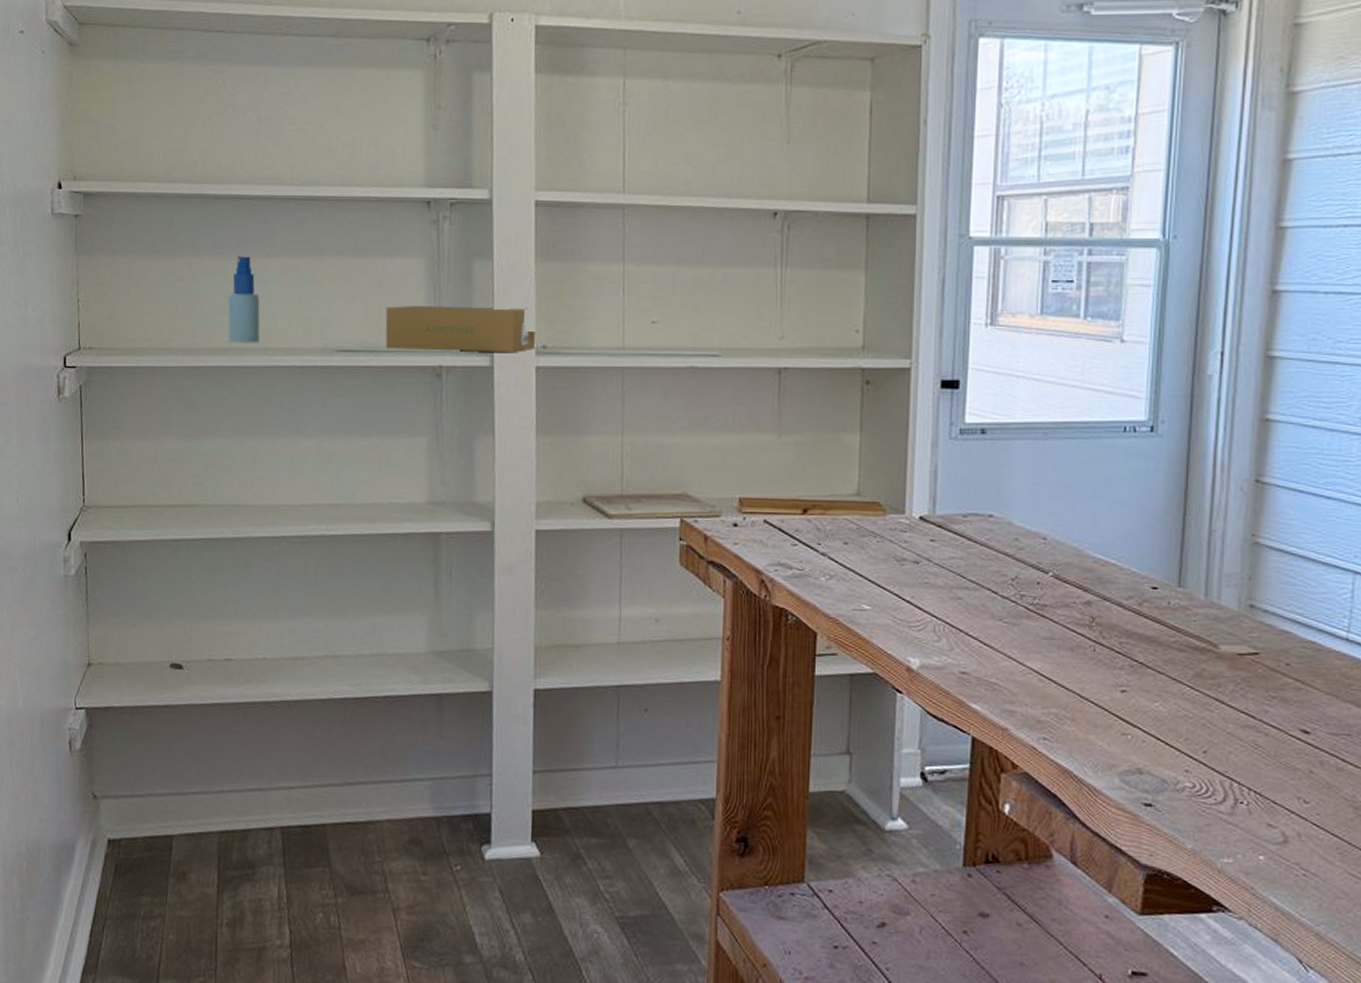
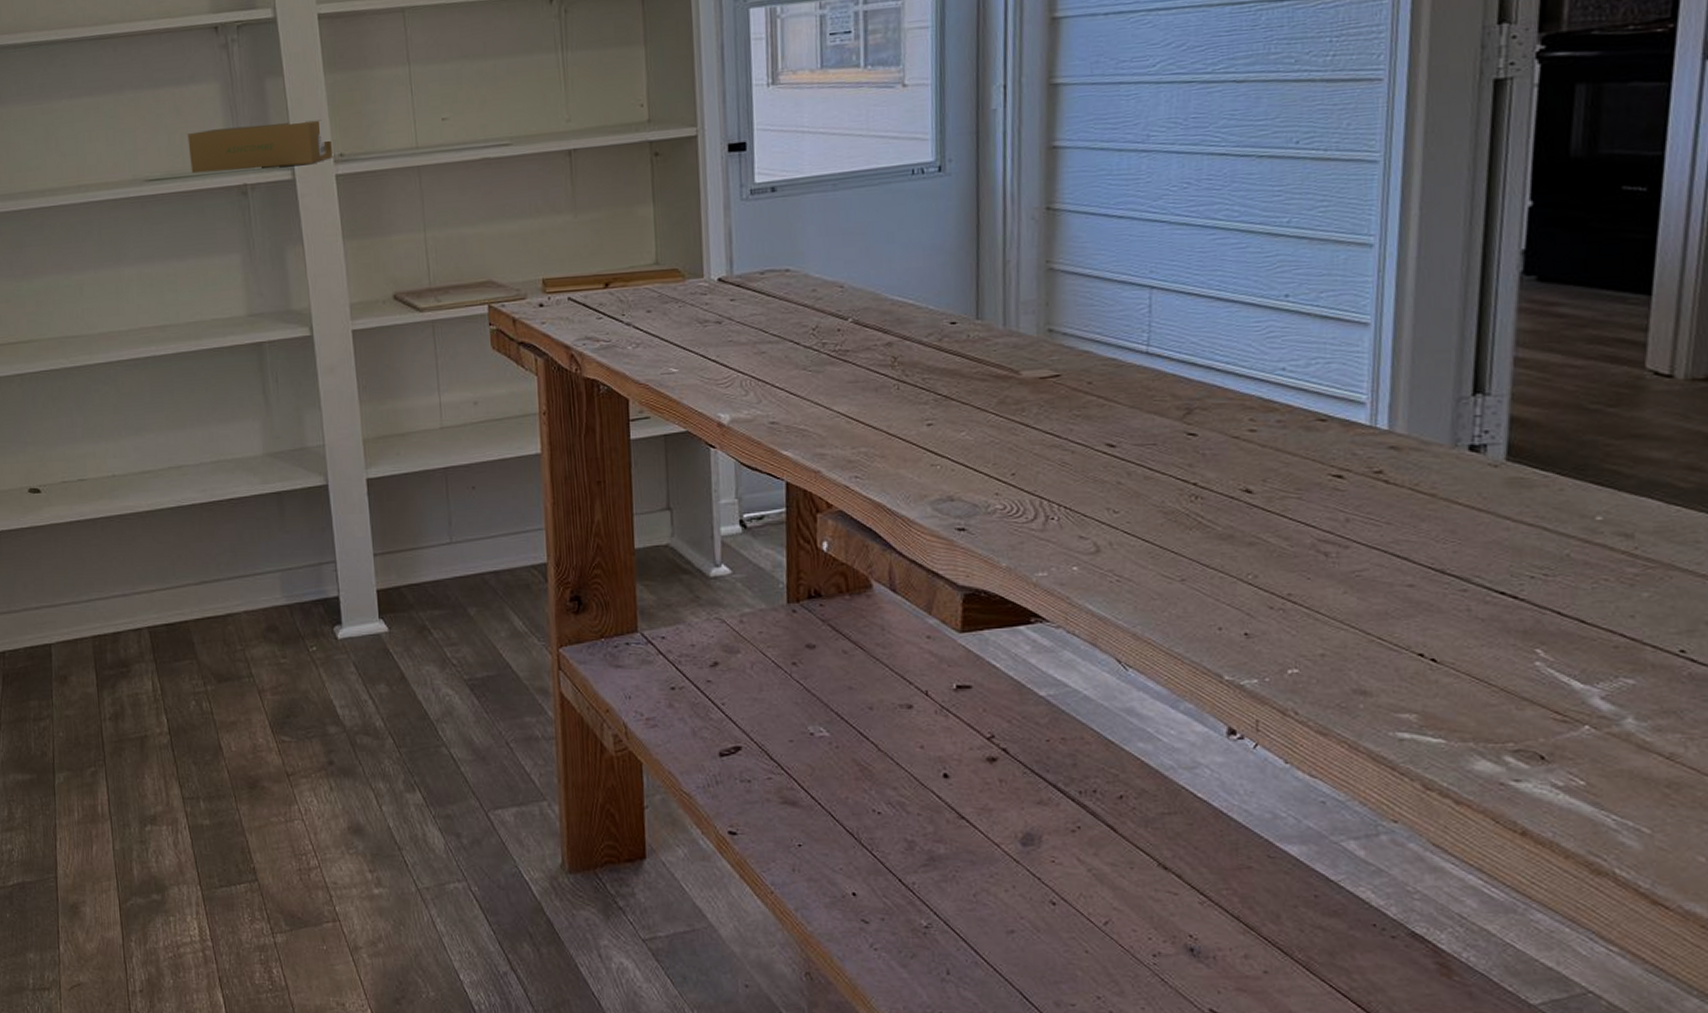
spray bottle: present [228,256,260,343] -> none [38,99,73,185]

